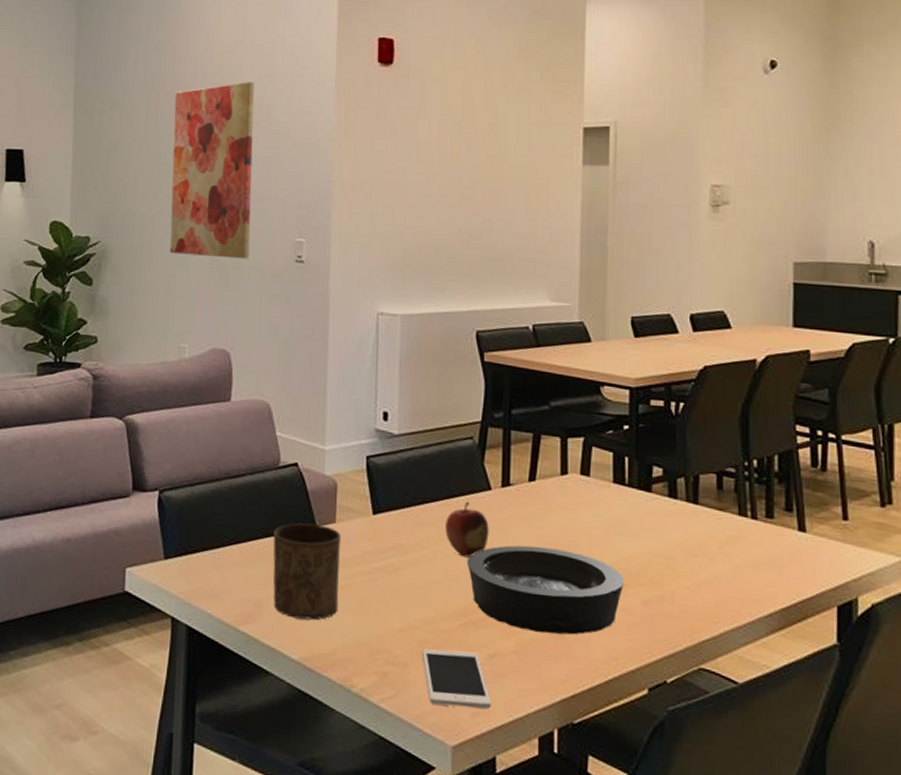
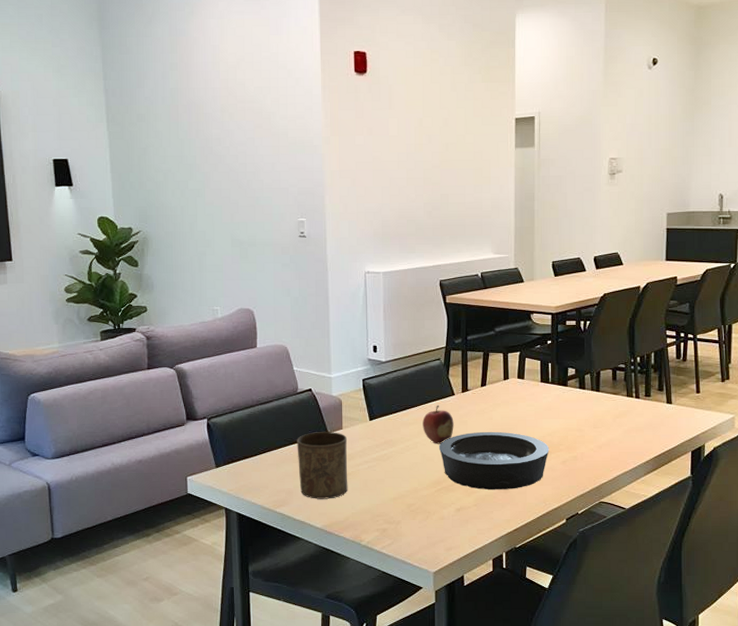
wall art: present [170,82,255,259] -> none [191,93,262,238]
cell phone: present [422,649,491,709] -> none [410,508,459,546]

